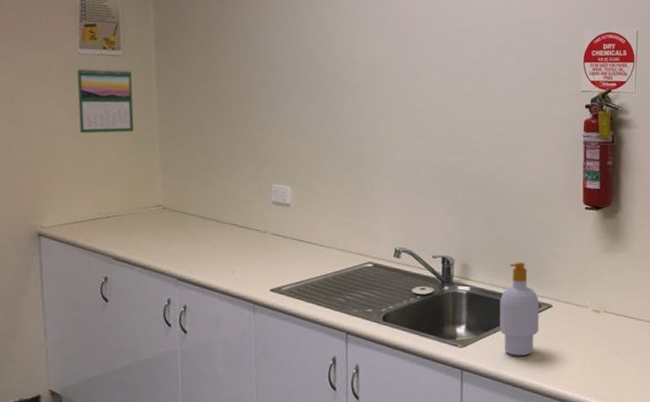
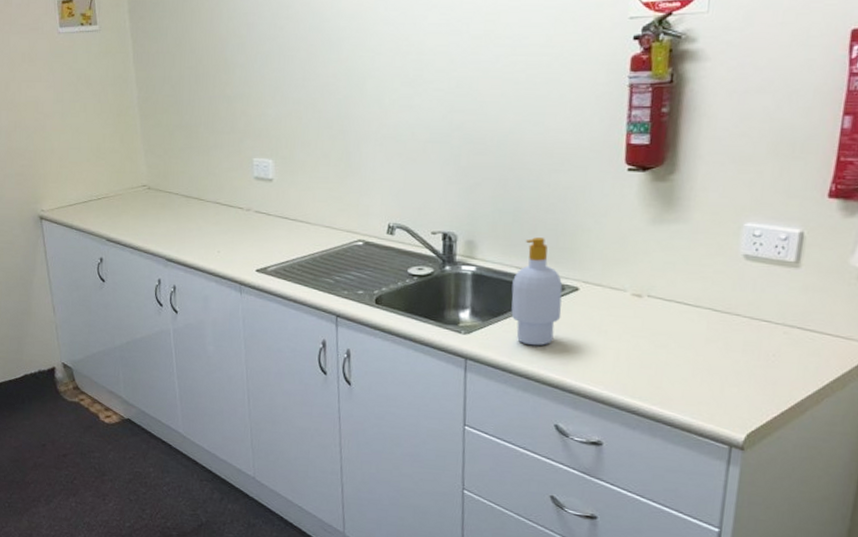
calendar: present [77,67,134,134] -> none [59,45,116,116]

